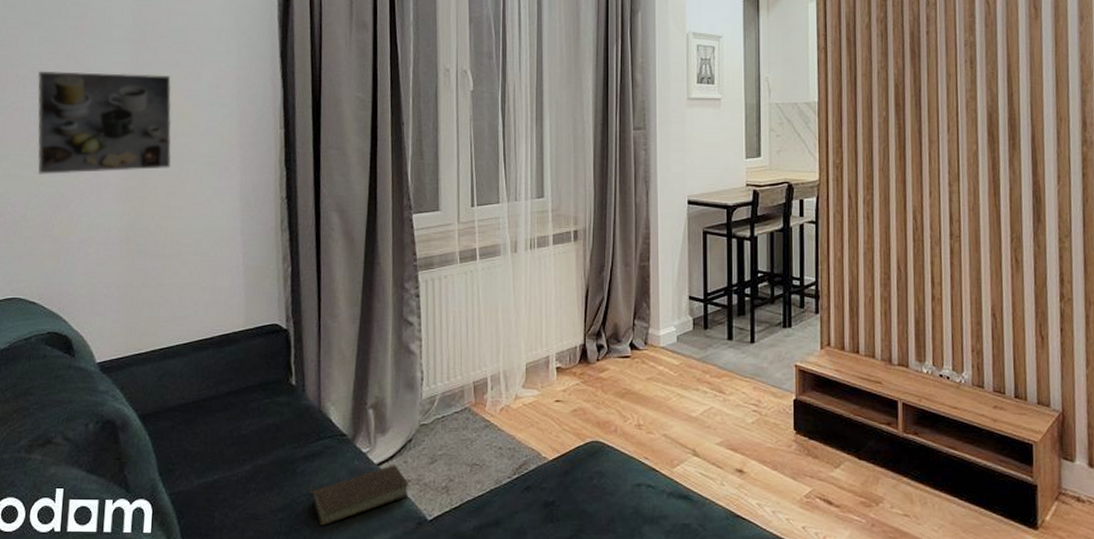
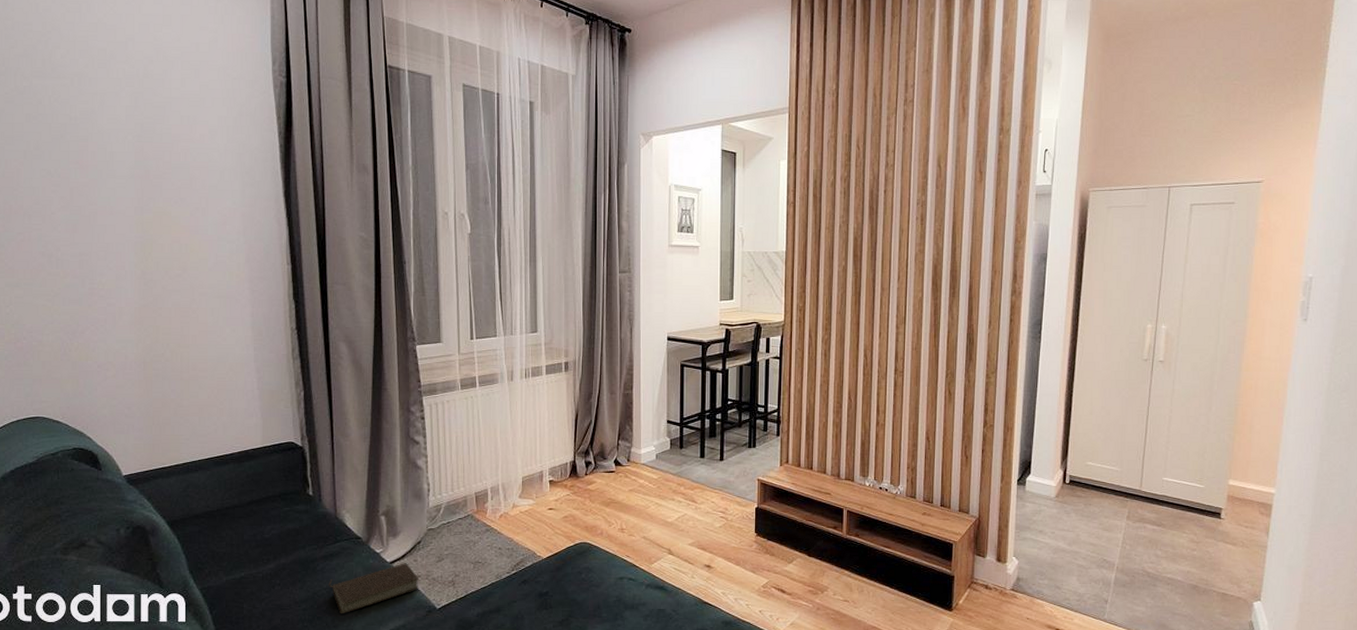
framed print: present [37,70,172,174] -> none [42,203,183,303]

